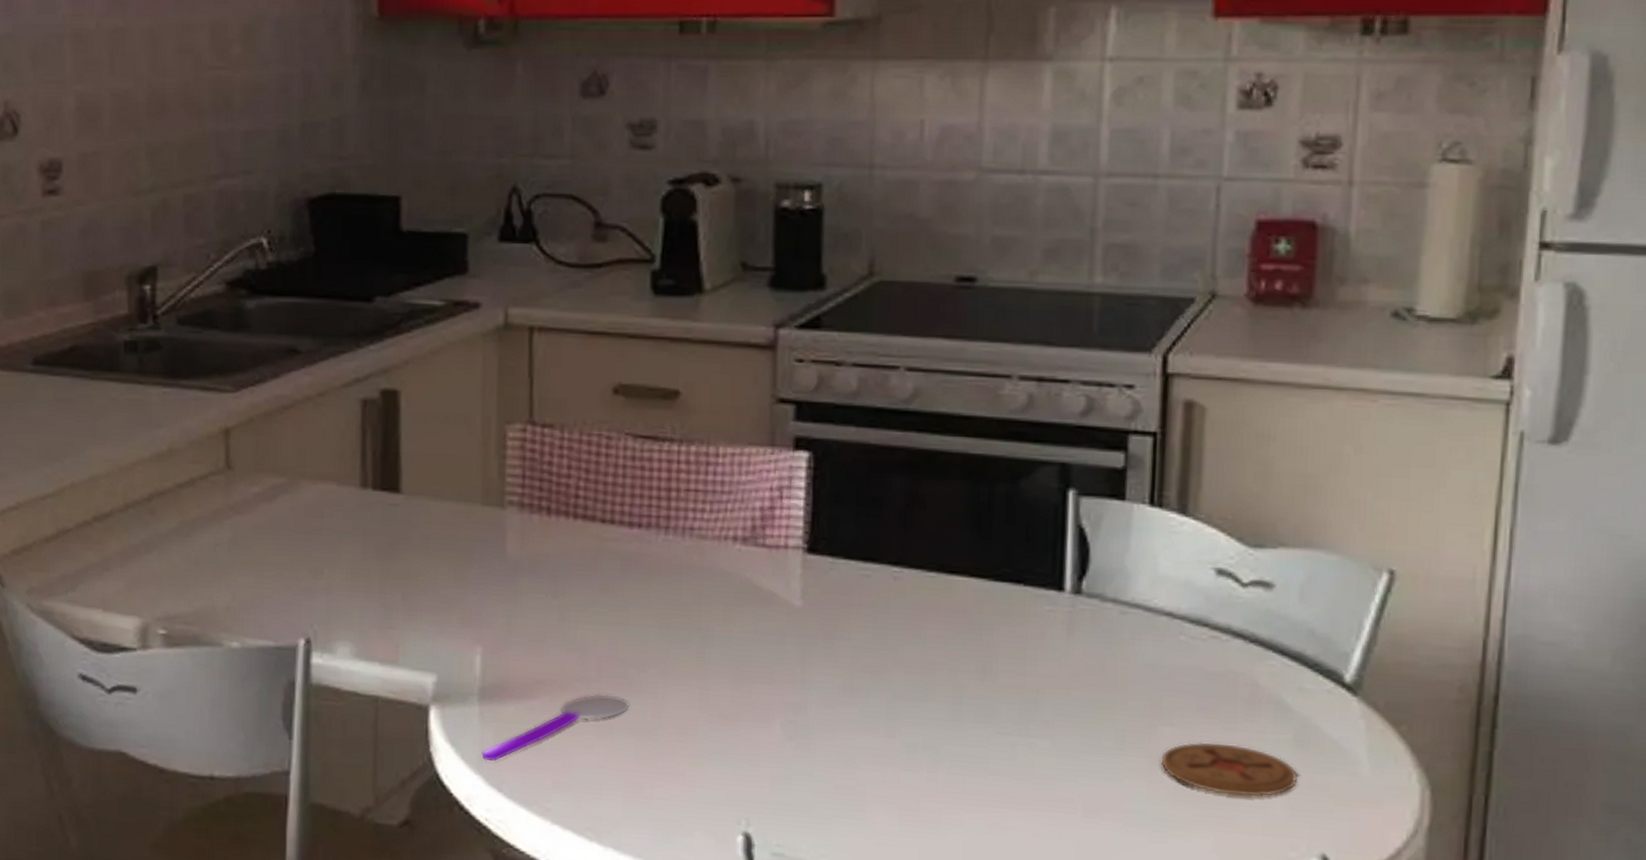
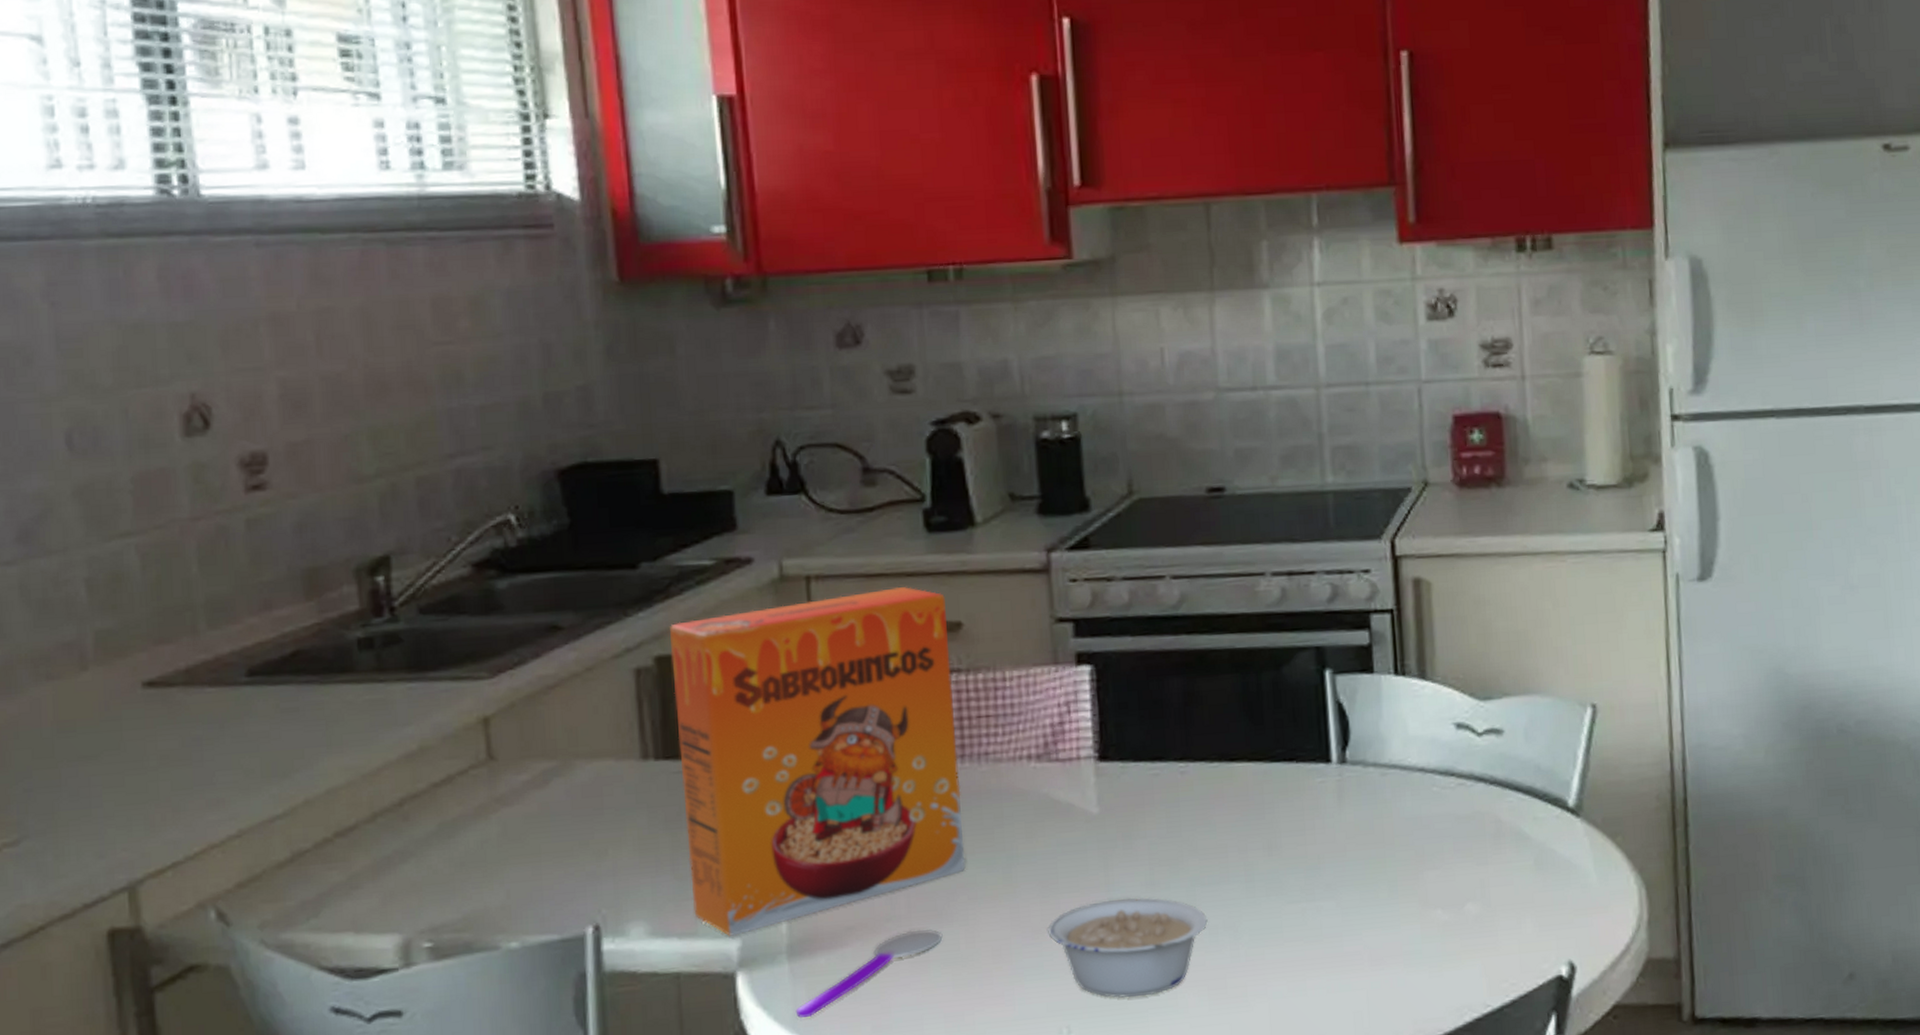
cereal box: none [395,348,665,670] -> present [669,587,966,936]
legume: none [735,698,907,804] -> present [1046,897,1208,999]
coaster: present [1161,742,1297,797] -> none [1429,876,1542,924]

